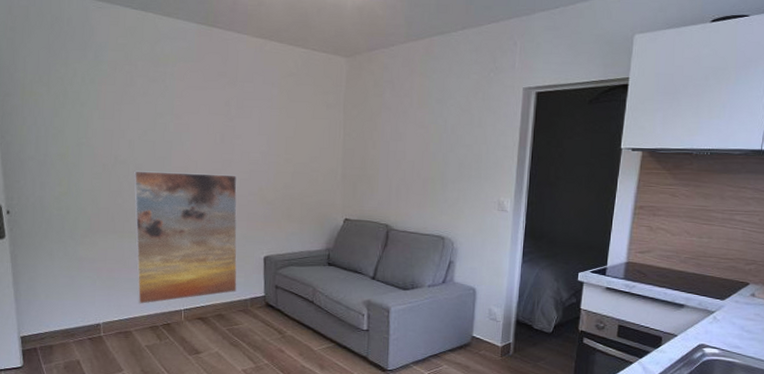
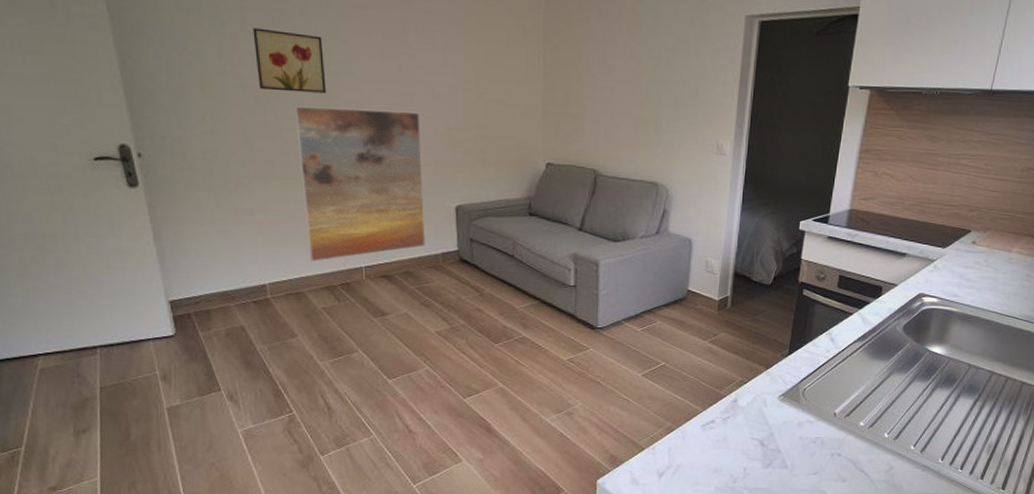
wall art: none [105,107,161,160] -> present [253,28,327,93]

